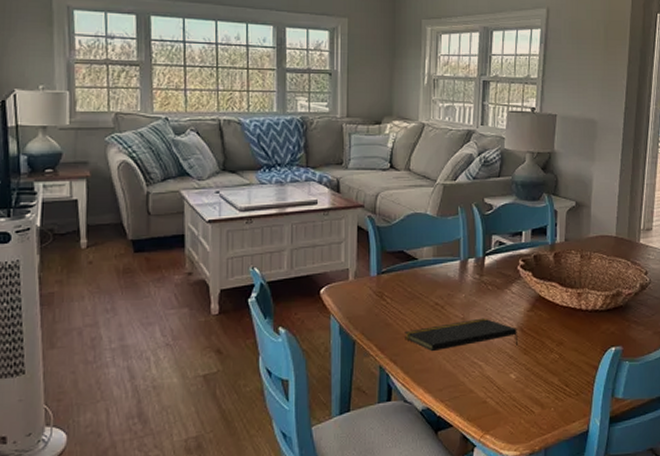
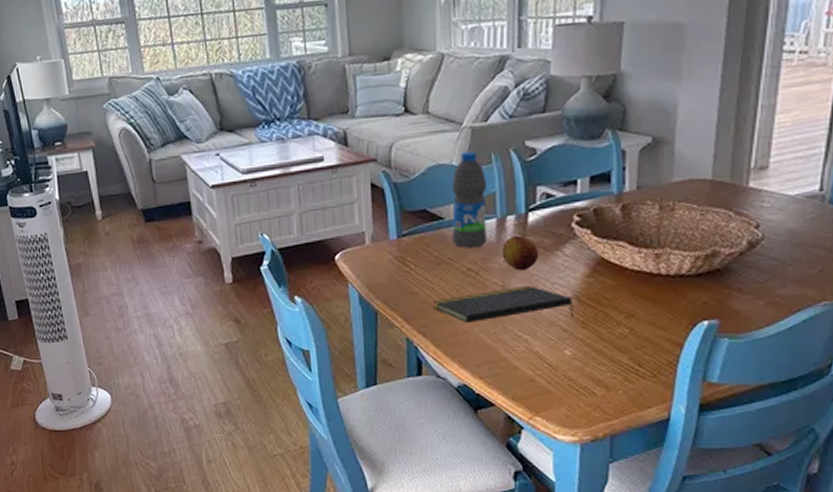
water bottle: none [423,204,453,286] -> present [451,151,487,249]
fruit: none [463,275,493,305] -> present [501,235,540,271]

